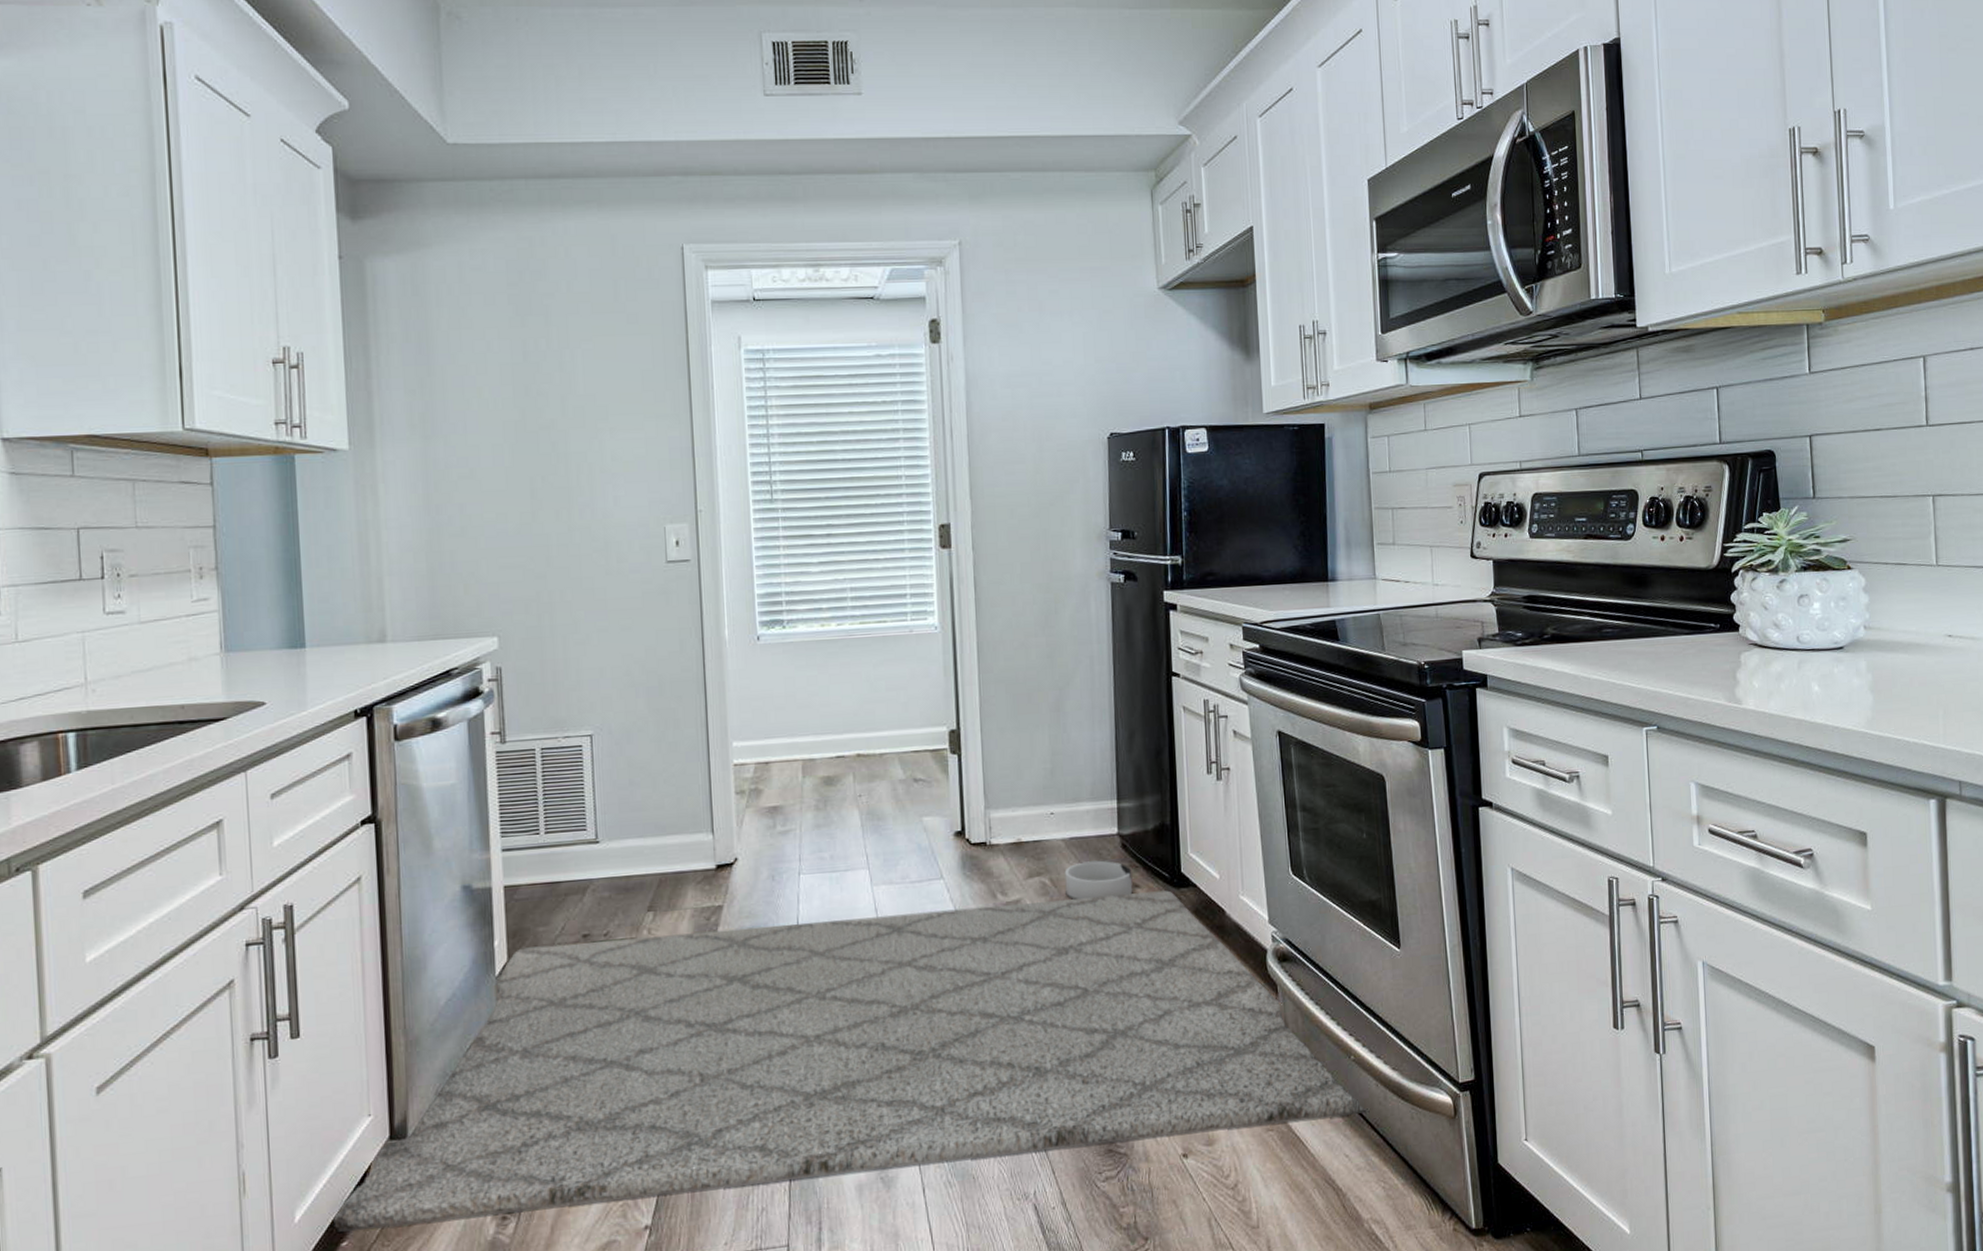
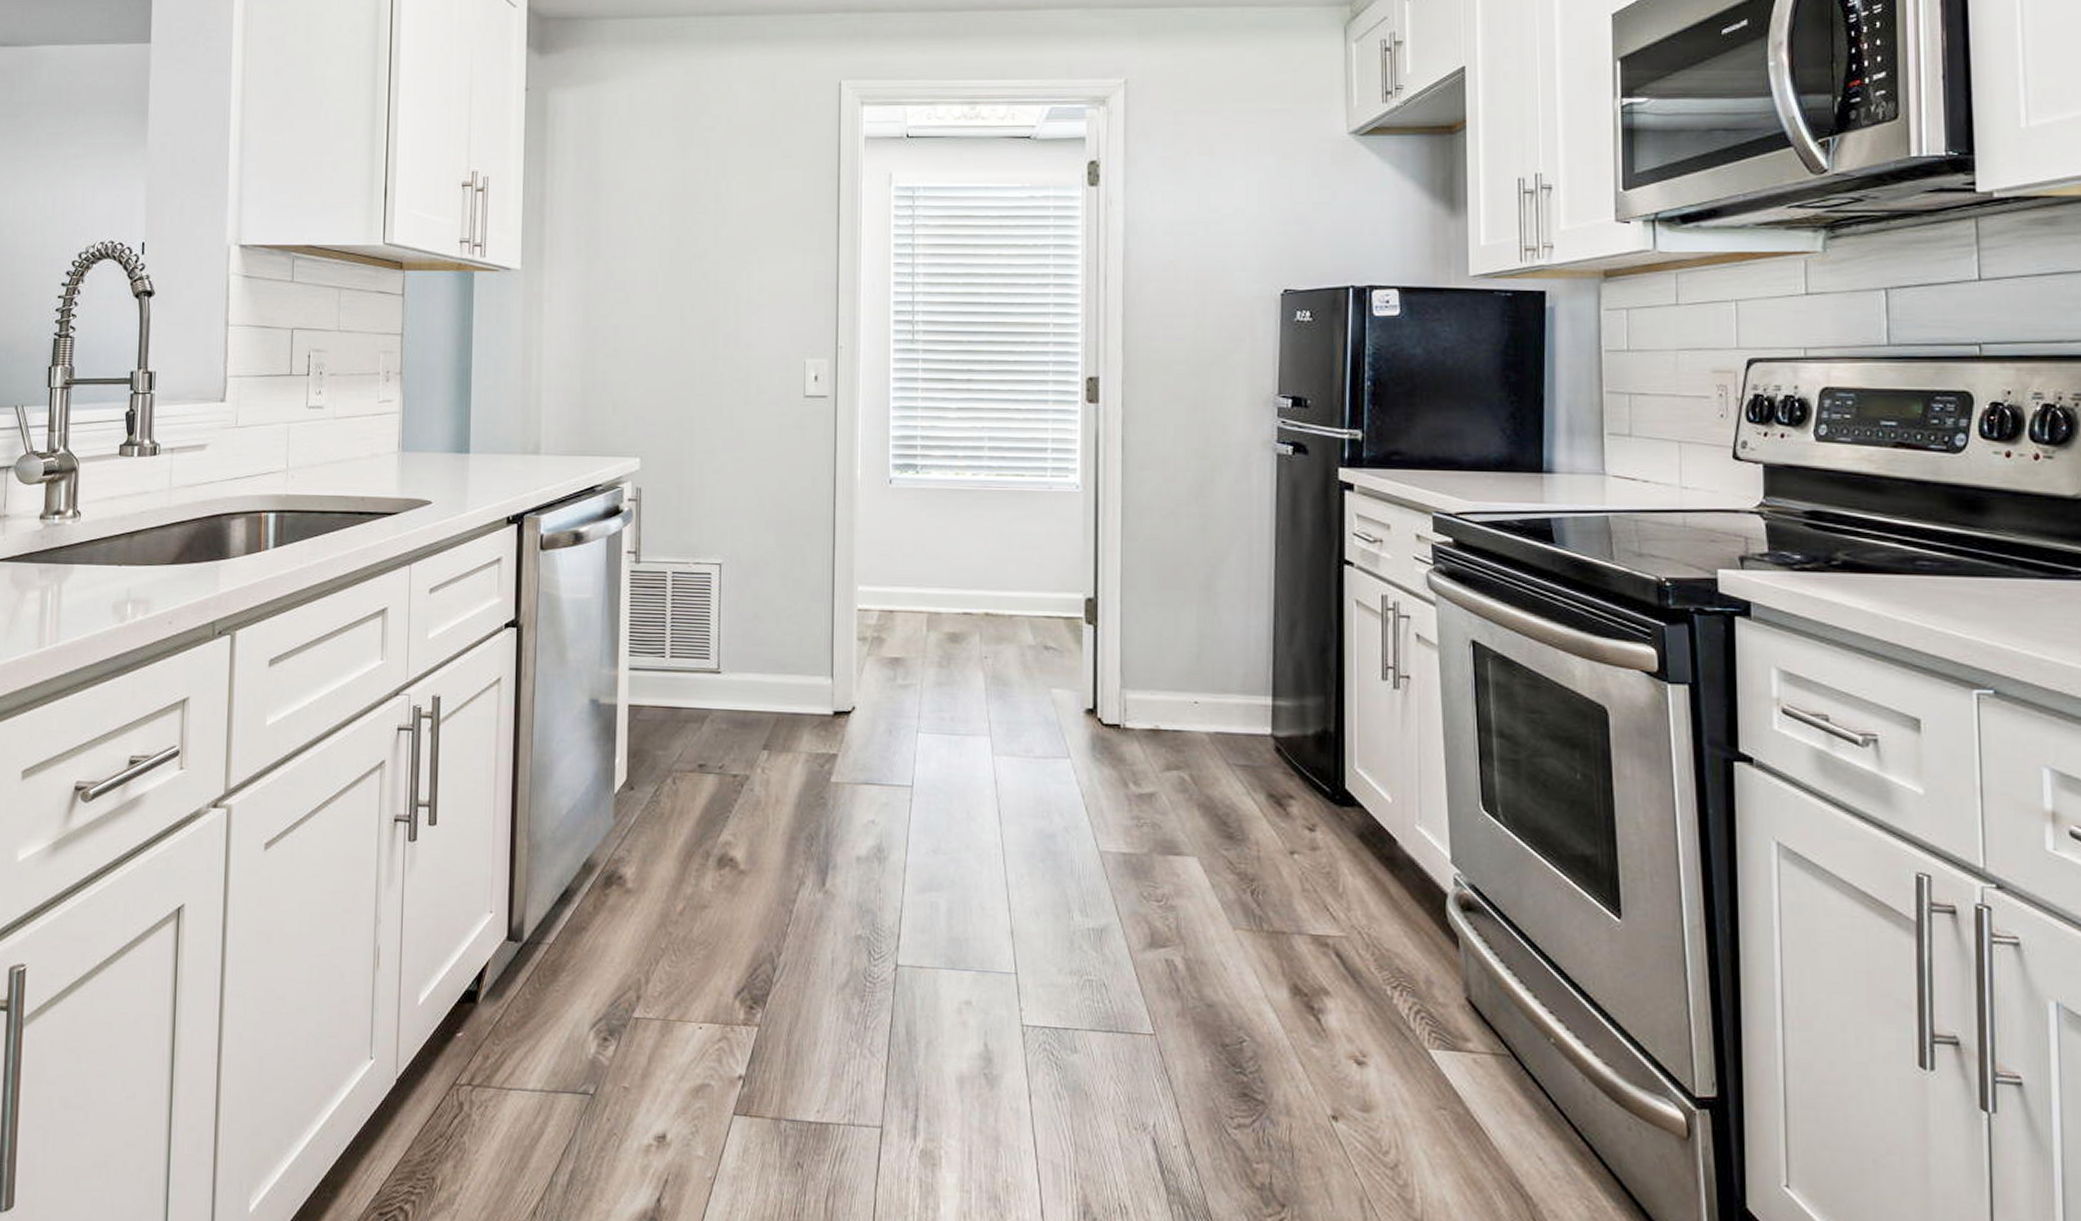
rug: present [333,890,1370,1233] -> none [452,769,1573,1111]
pet bowl: present [1064,860,1133,901] -> none [1207,761,1286,806]

